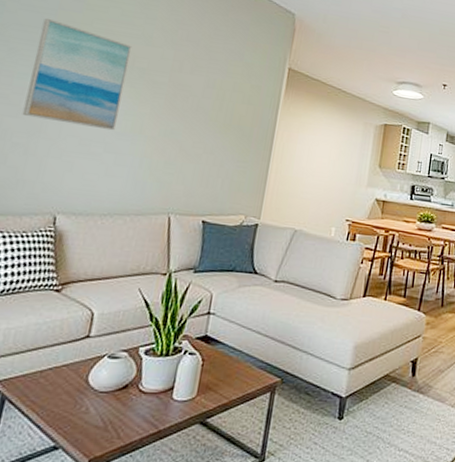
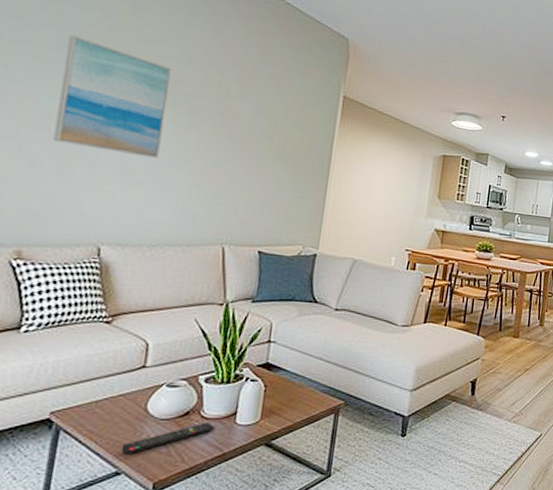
remote control: none [60,397,152,428] -> present [121,422,215,455]

